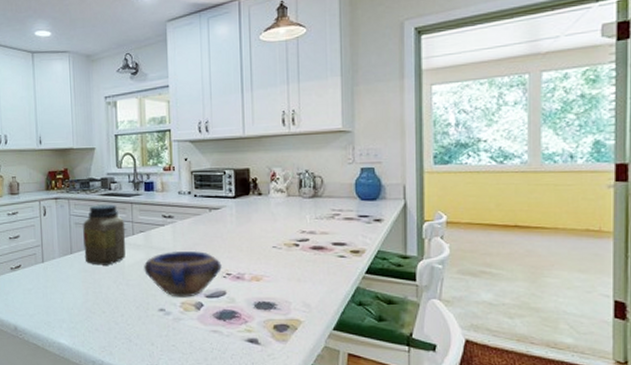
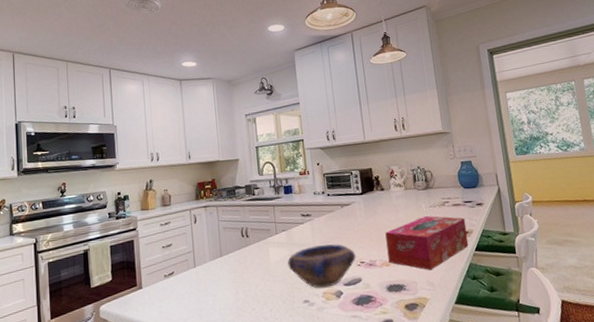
jar: present [83,204,126,265] -> none [231,208,271,265]
tissue box: none [258,228,359,289] -> present [385,215,469,270]

